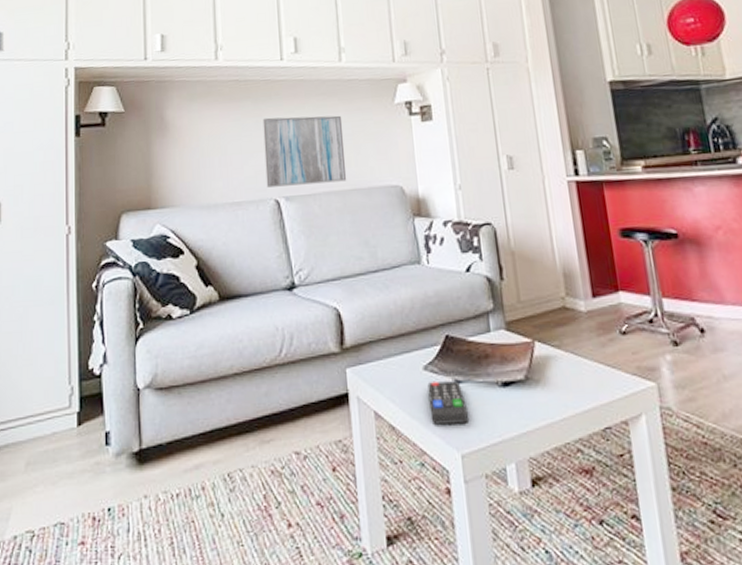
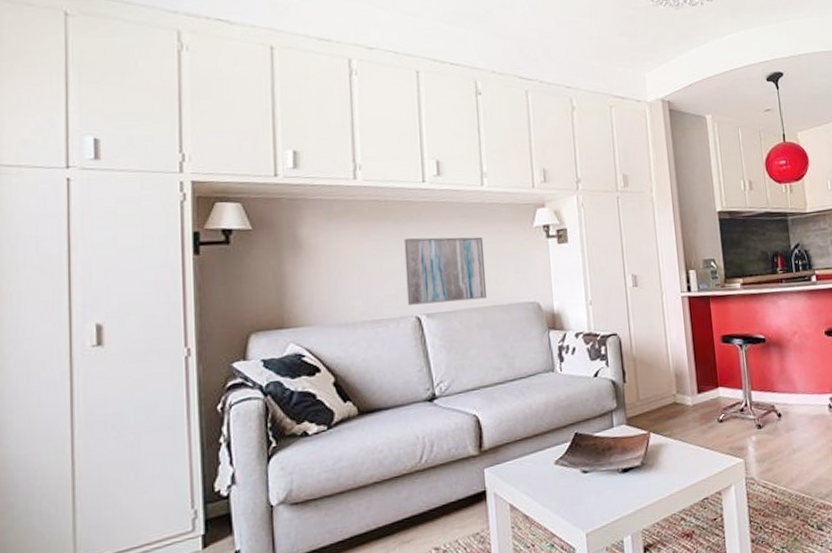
remote control: present [427,380,468,425] -> none [558,471,593,511]

